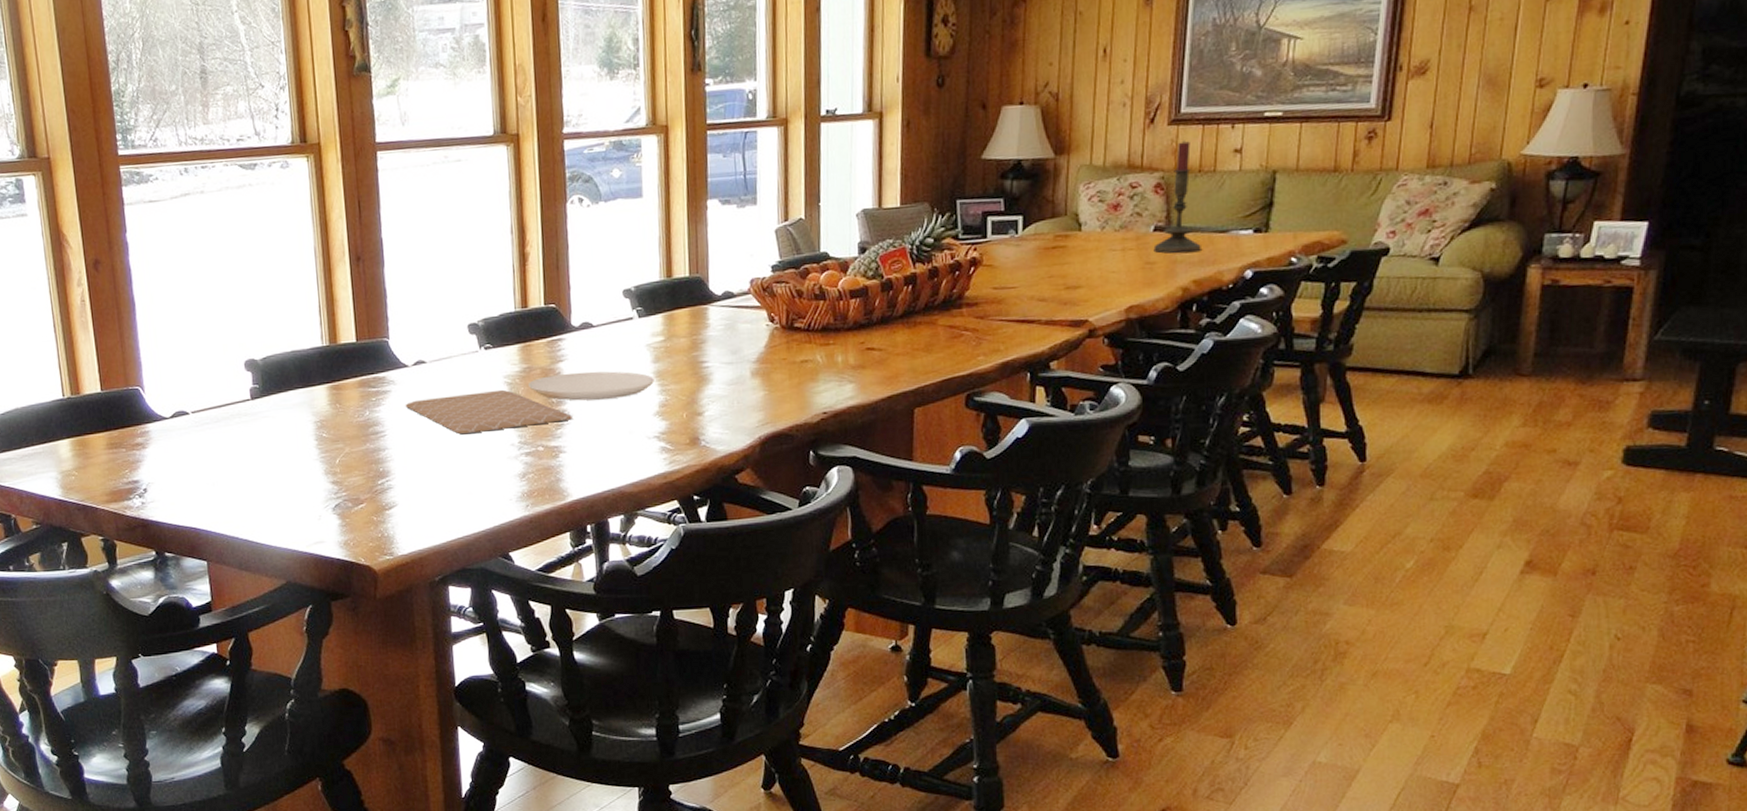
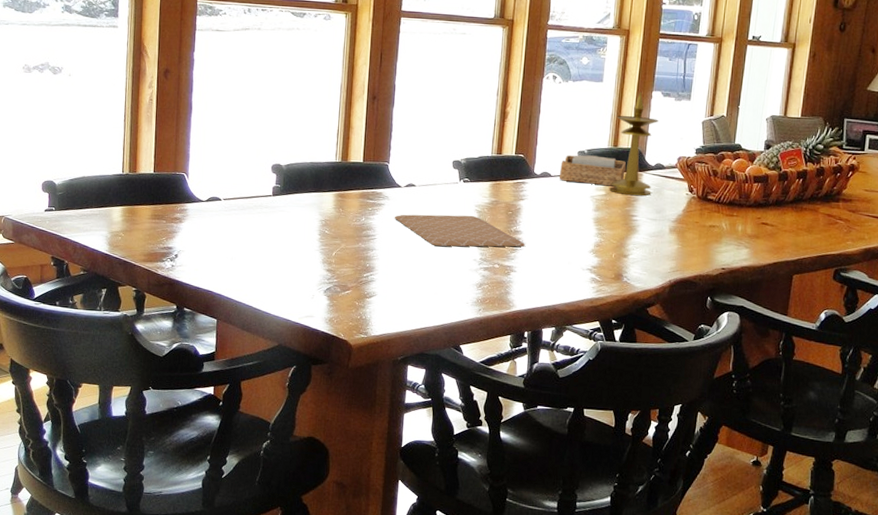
plate: present [527,371,654,401] -> none [493,209,593,235]
napkin holder: none [603,292,686,331] -> present [559,155,626,187]
candlestick: none [665,202,722,337] -> present [609,92,659,196]

